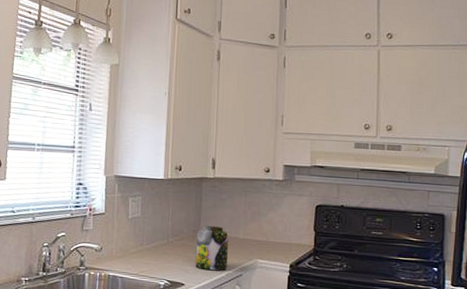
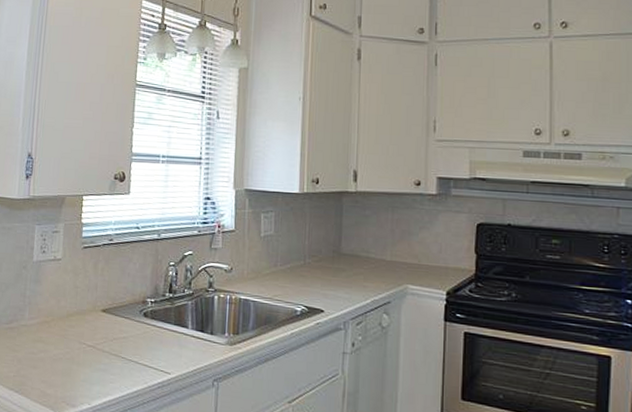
jar: present [195,226,229,270] -> none [336,245,374,296]

